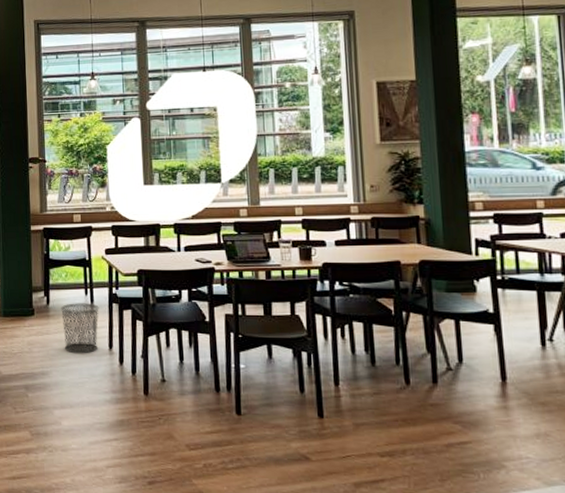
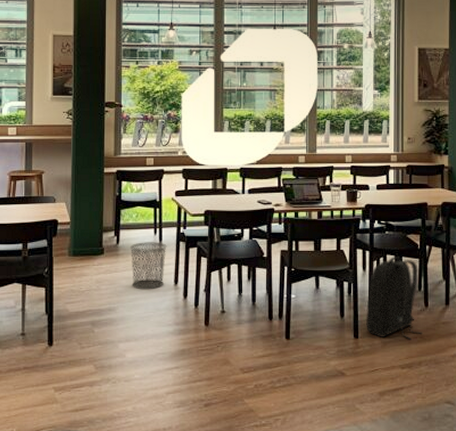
backpack: none [331,324,405,423] -> present [366,256,423,340]

